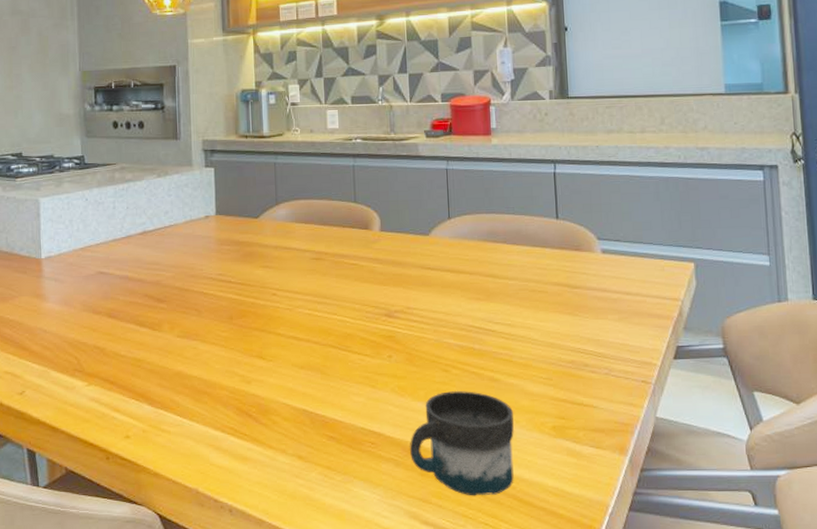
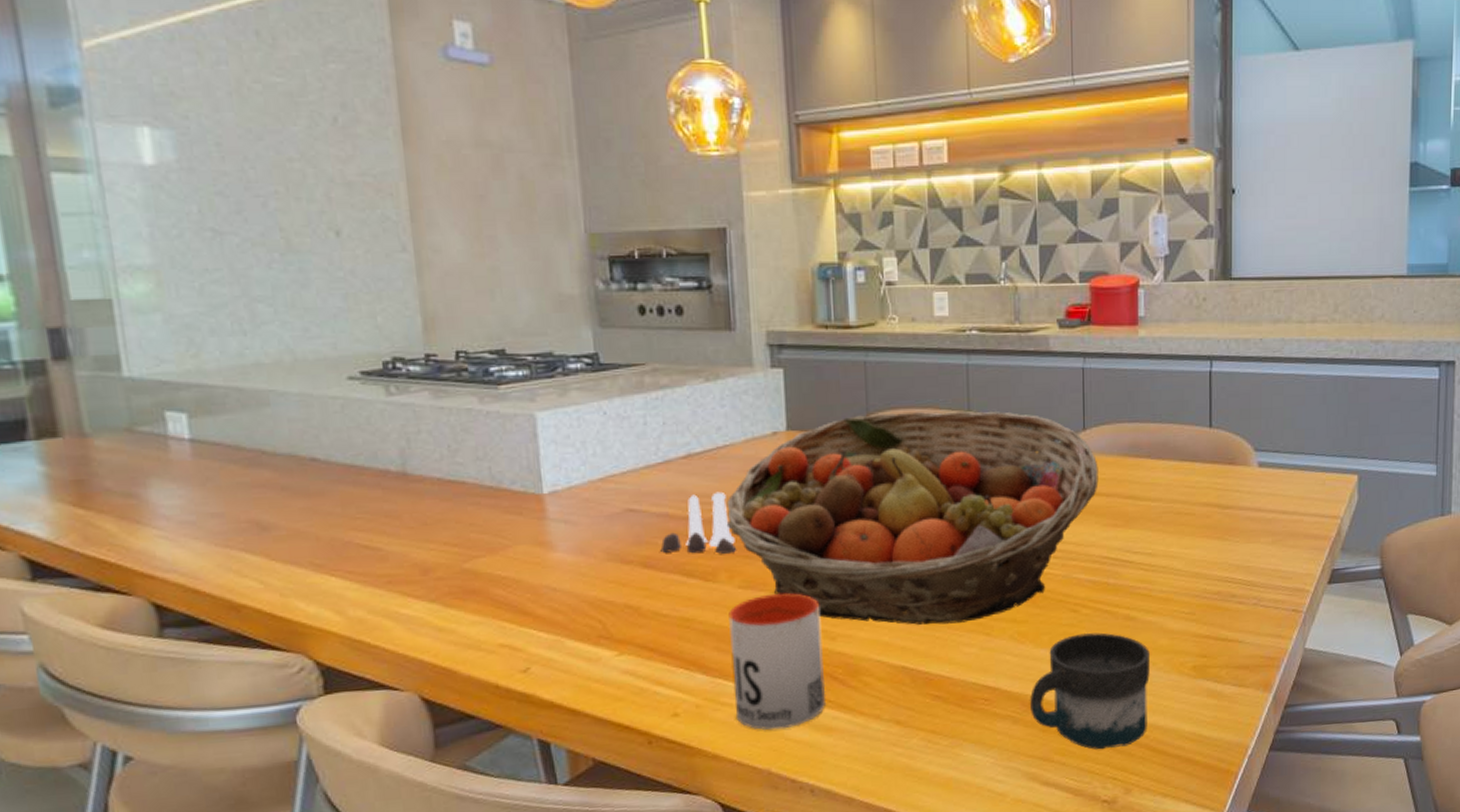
salt and pepper shaker set: none [121,260,177,309] -> present [660,491,737,554]
mug: none [169,343,243,456] -> present [729,593,827,731]
fruit basket: none [170,202,463,376] -> present [726,410,1099,625]

